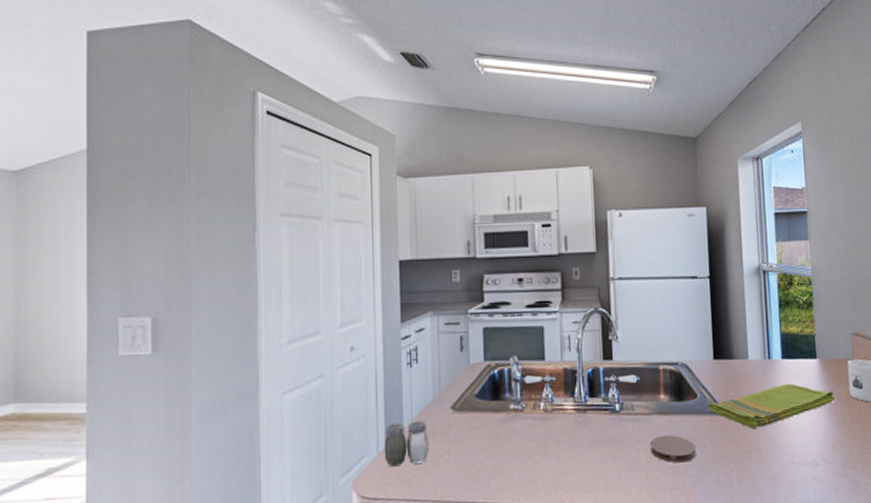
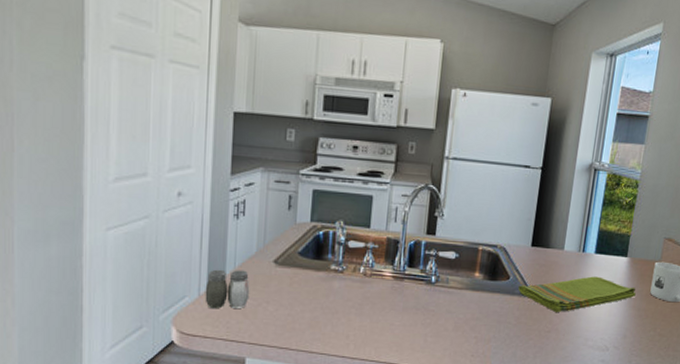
coaster: present [649,434,696,463] -> none [457,308,500,335]

